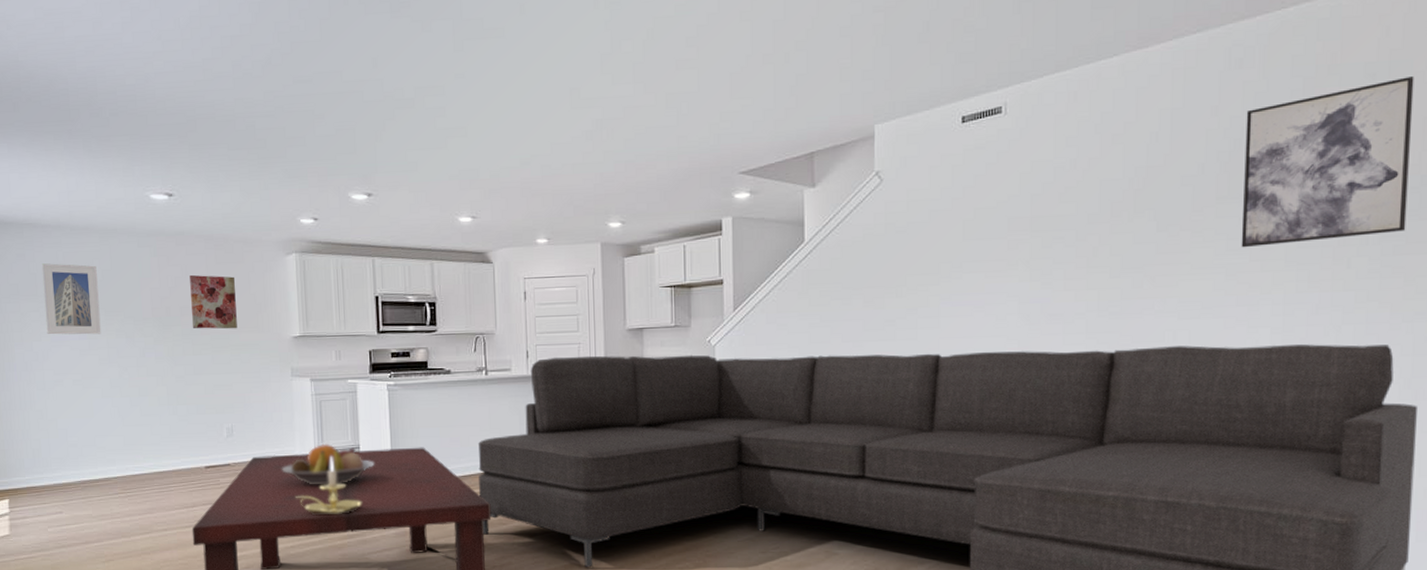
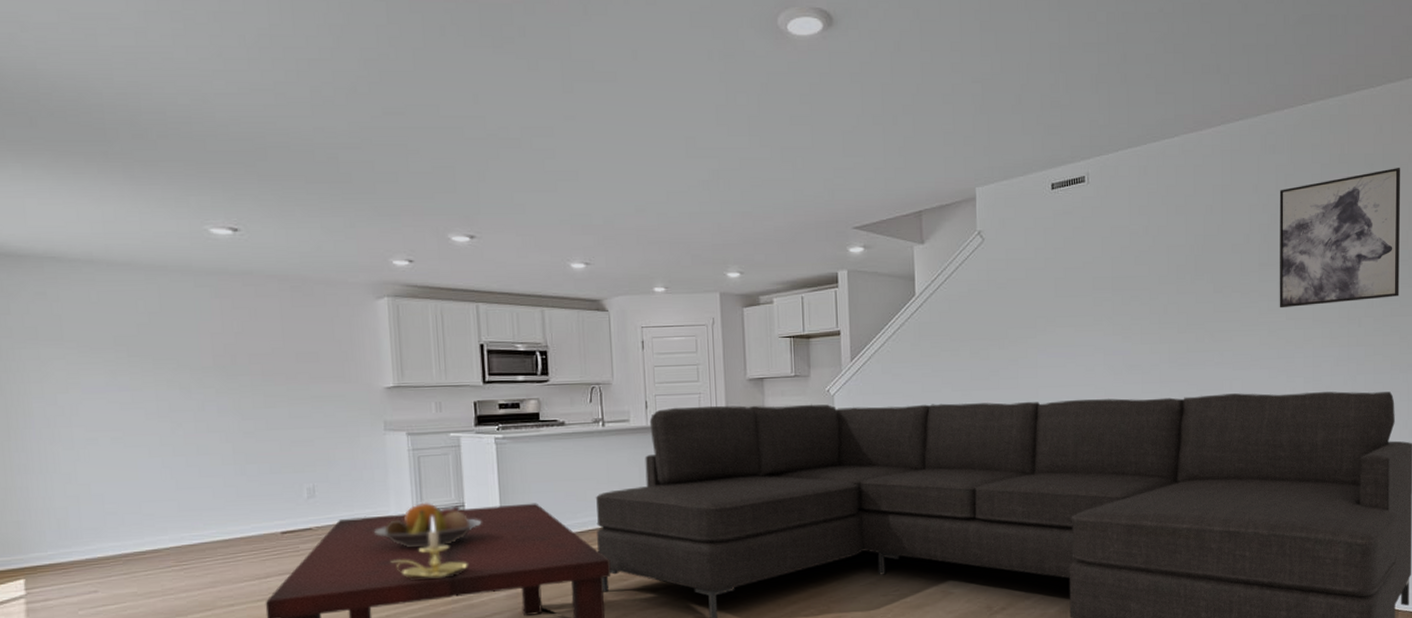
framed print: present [41,263,101,335] -> none [68,303,148,386]
wall art: present [190,274,237,329] -> none [260,318,319,380]

